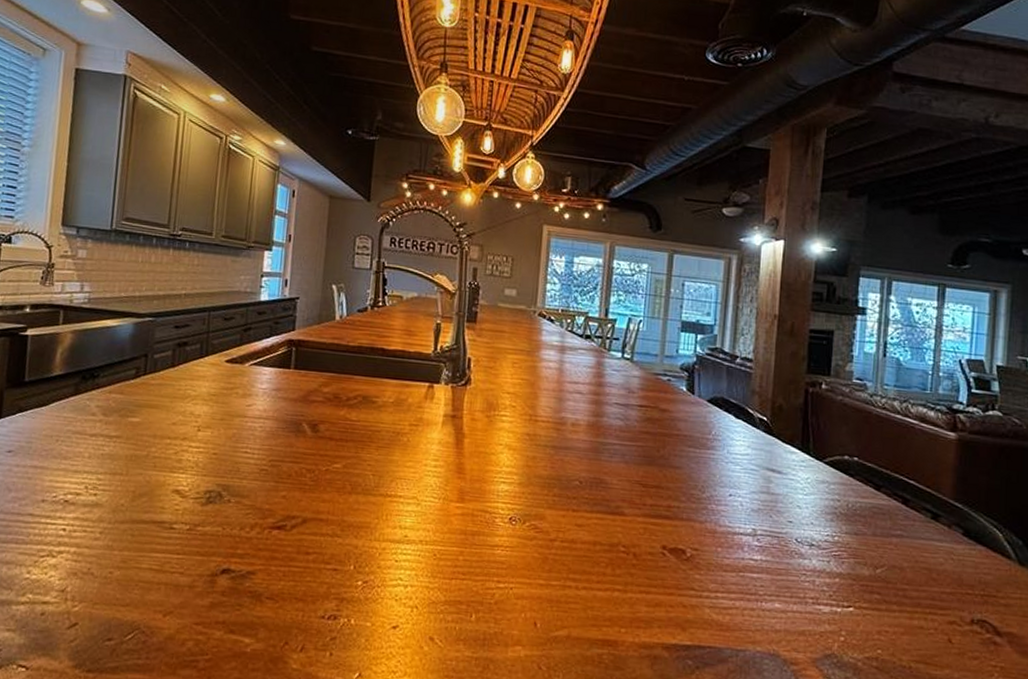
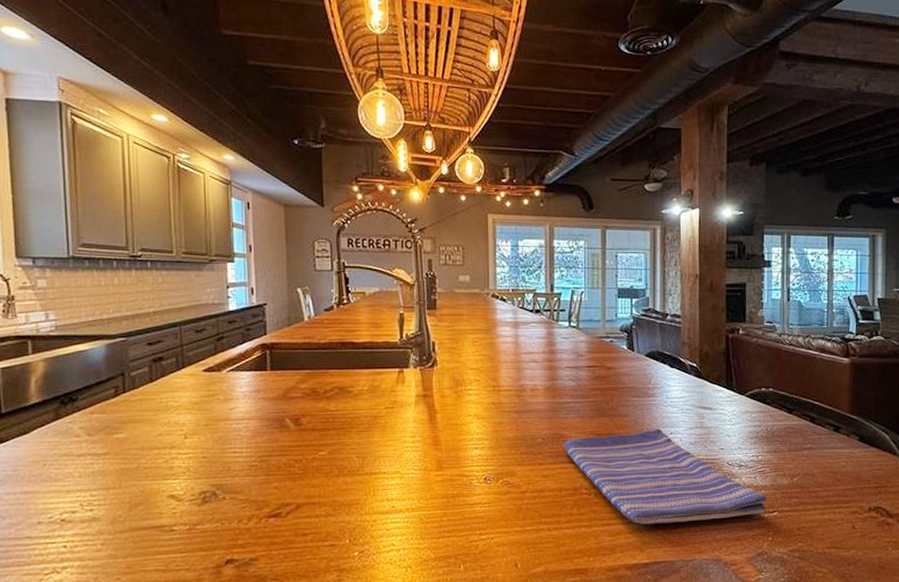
dish towel: none [603,486,842,607] -> present [564,429,767,525]

